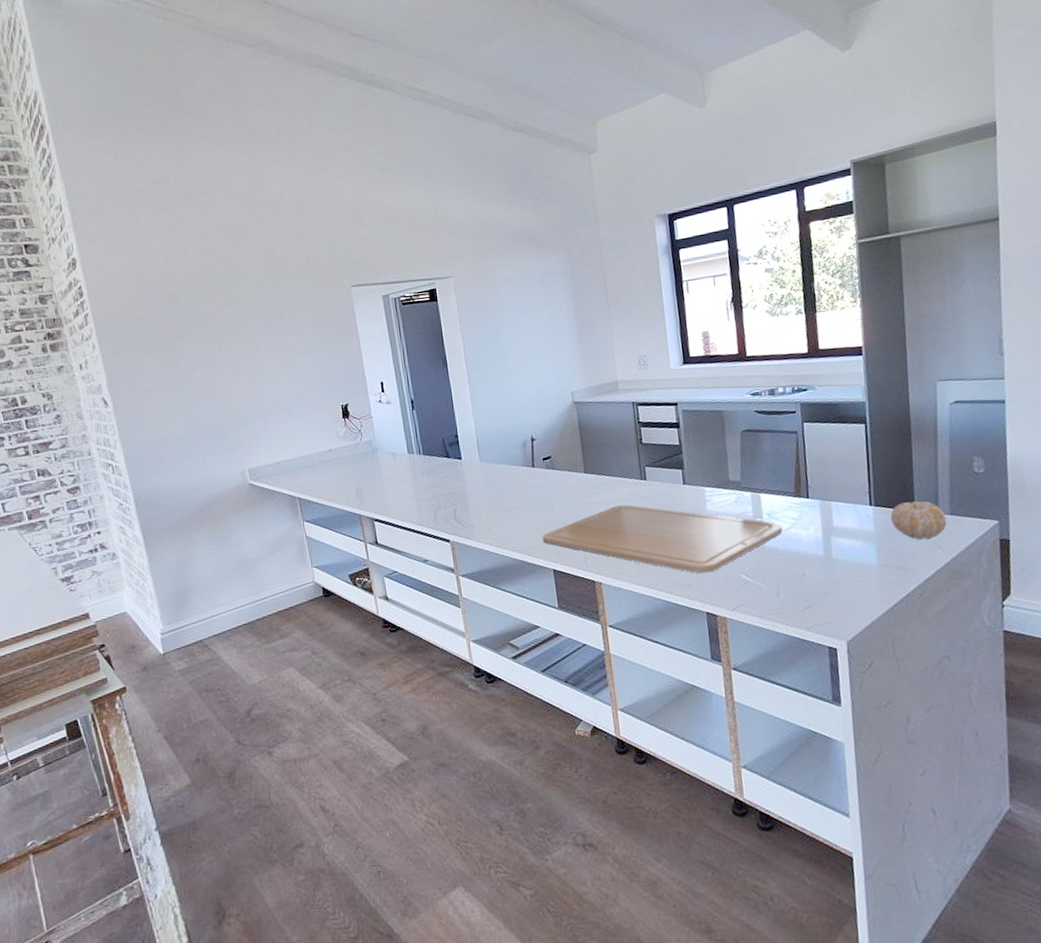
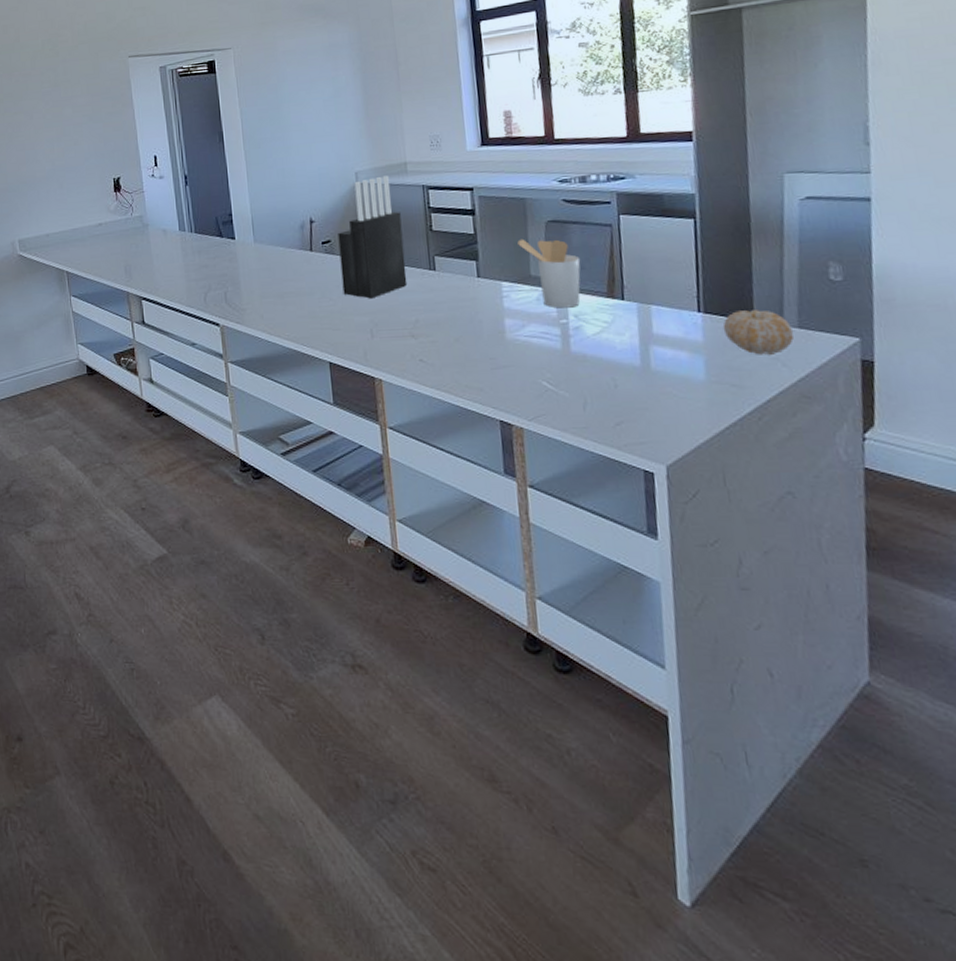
chopping board: present [541,504,783,574] -> none [318,296,592,377]
knife block: none [557,394,622,509] -> present [338,175,408,299]
utensil holder: none [717,446,772,509] -> present [517,238,581,308]

